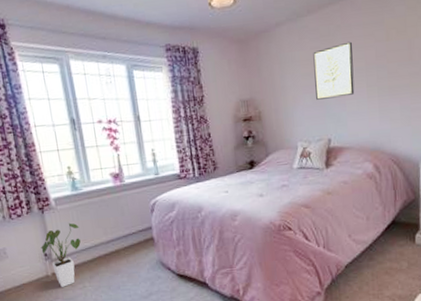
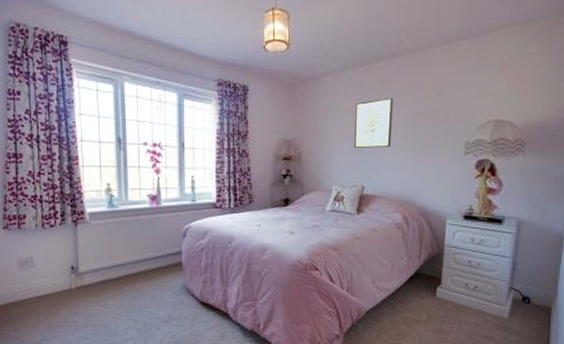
house plant: present [41,223,81,287] -> none [69,238,110,302]

